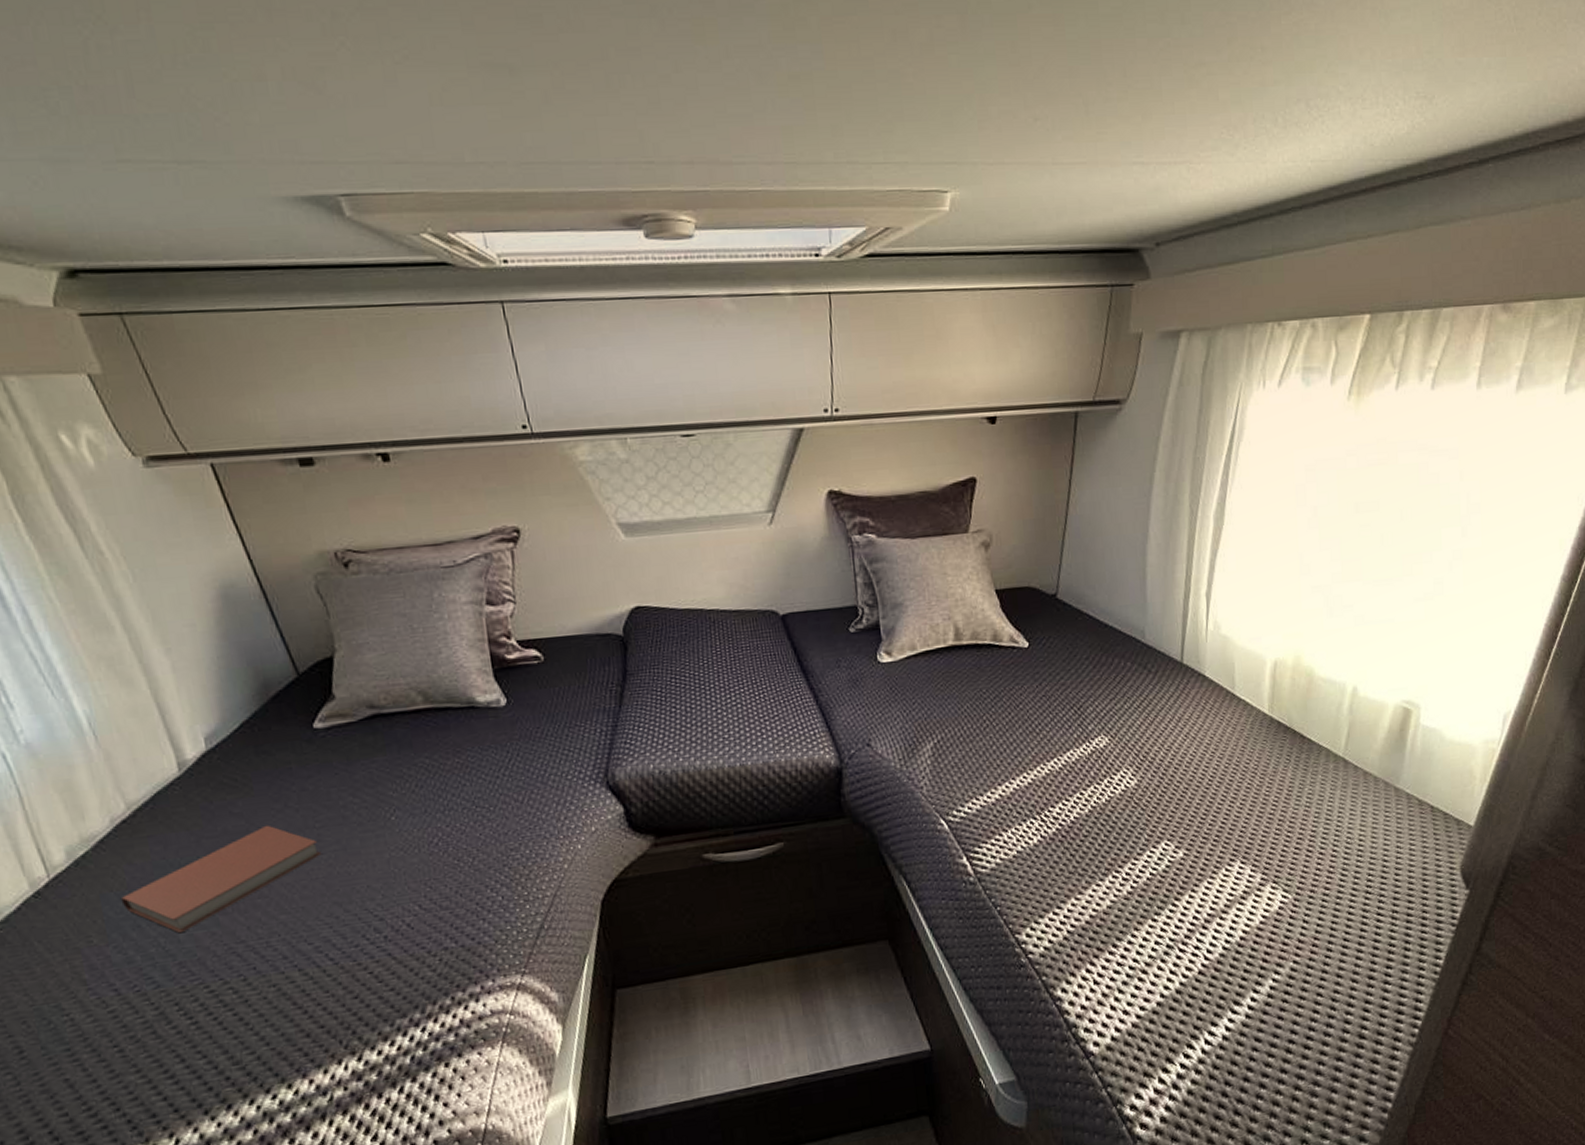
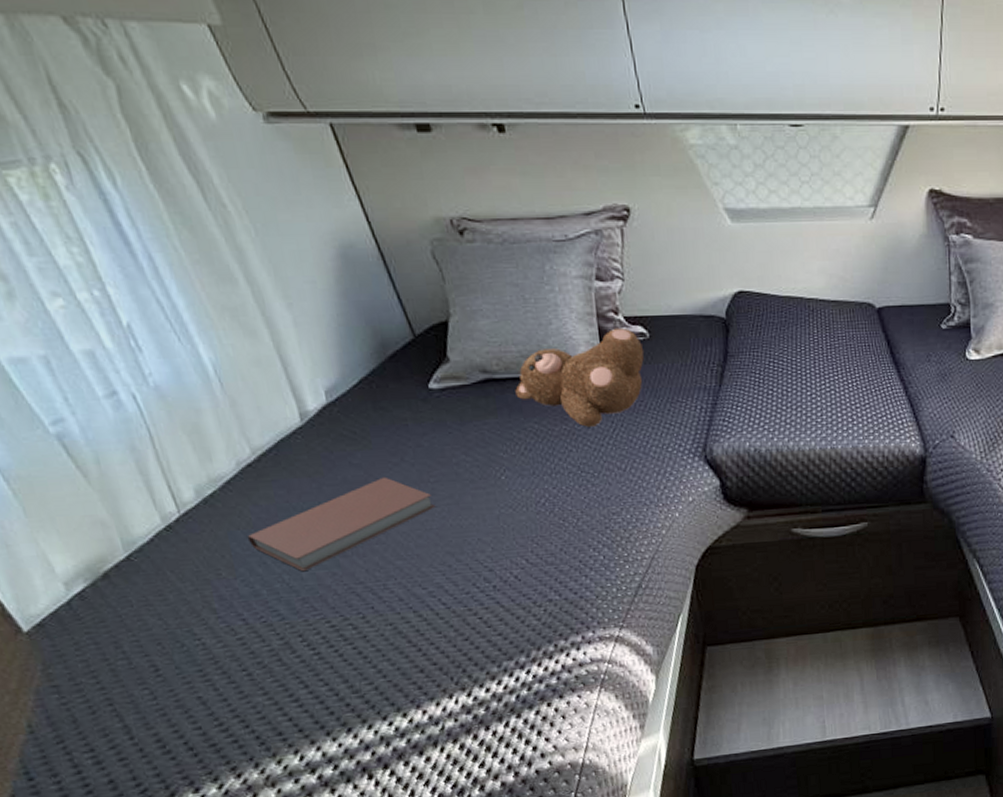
teddy bear: none [404,652,539,759] -> present [515,327,645,427]

